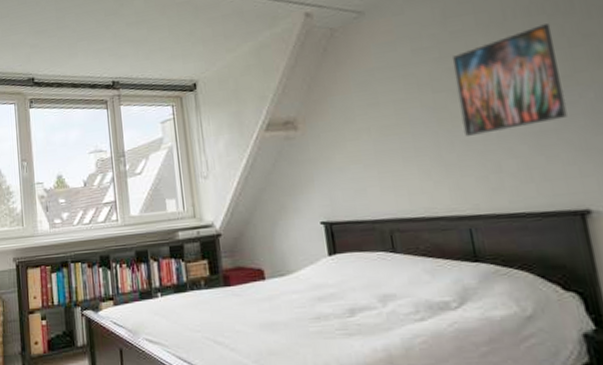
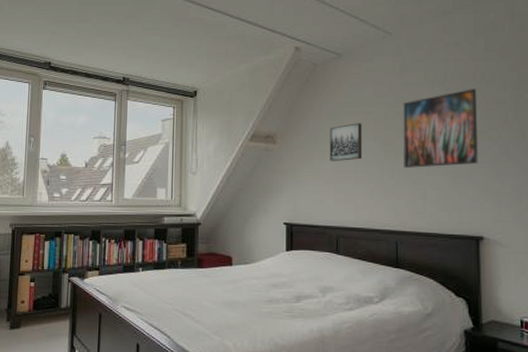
wall art: none [361,89,409,142] -> present [329,123,363,162]

